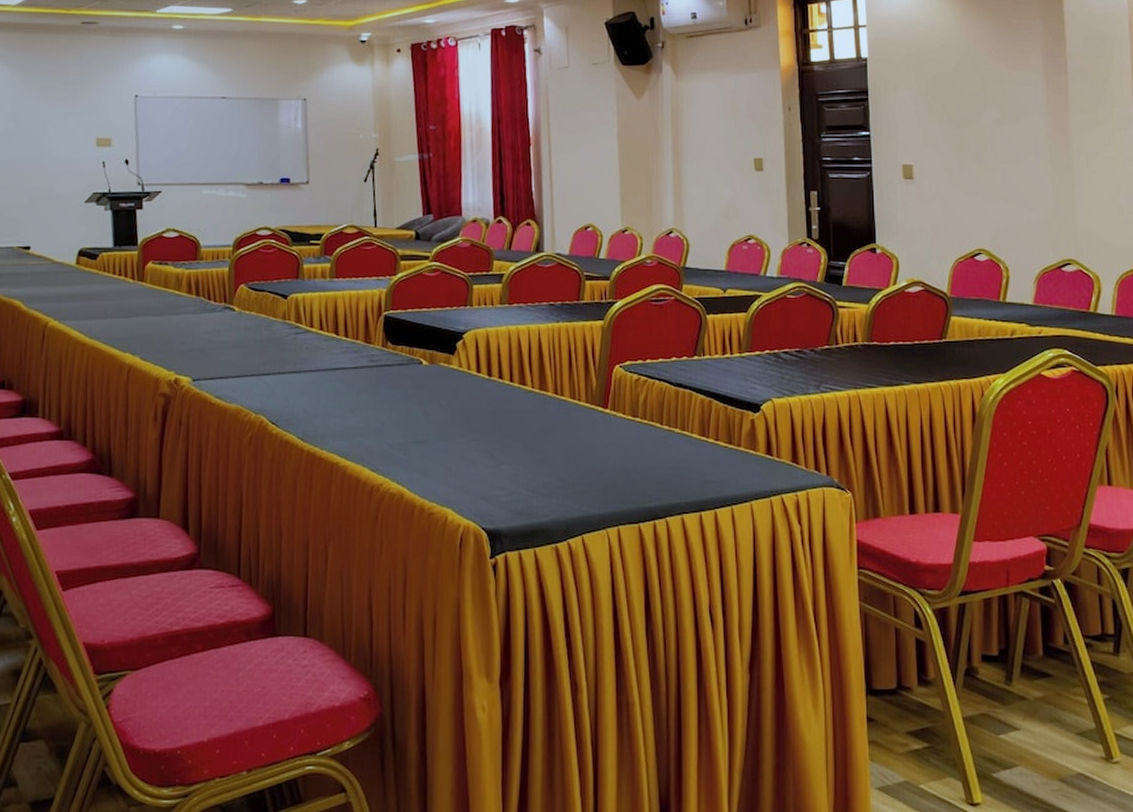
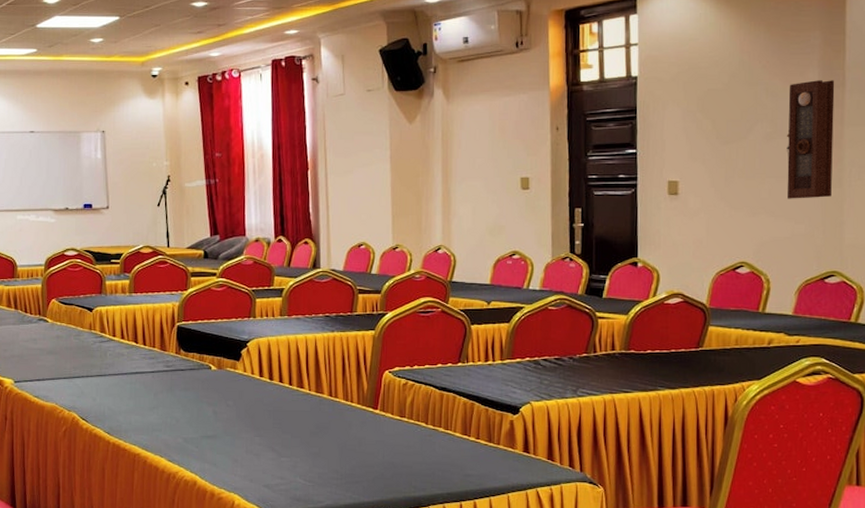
pendulum clock: none [1014,67,1062,185] -> present [787,80,835,199]

